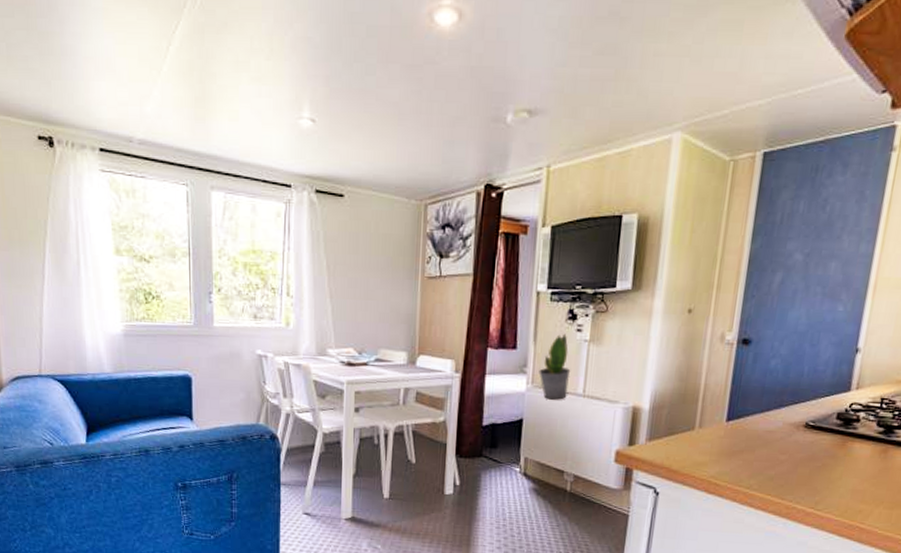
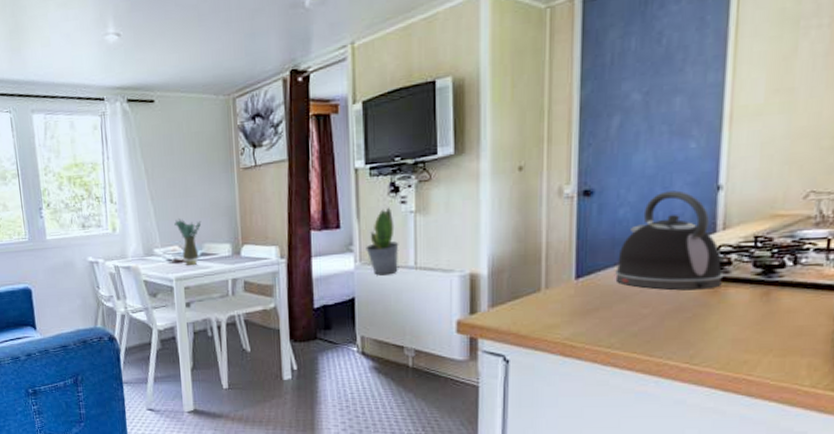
vase: none [351,321,380,370] -> present [174,218,202,265]
kettle: none [760,348,852,442] -> present [614,190,724,291]

